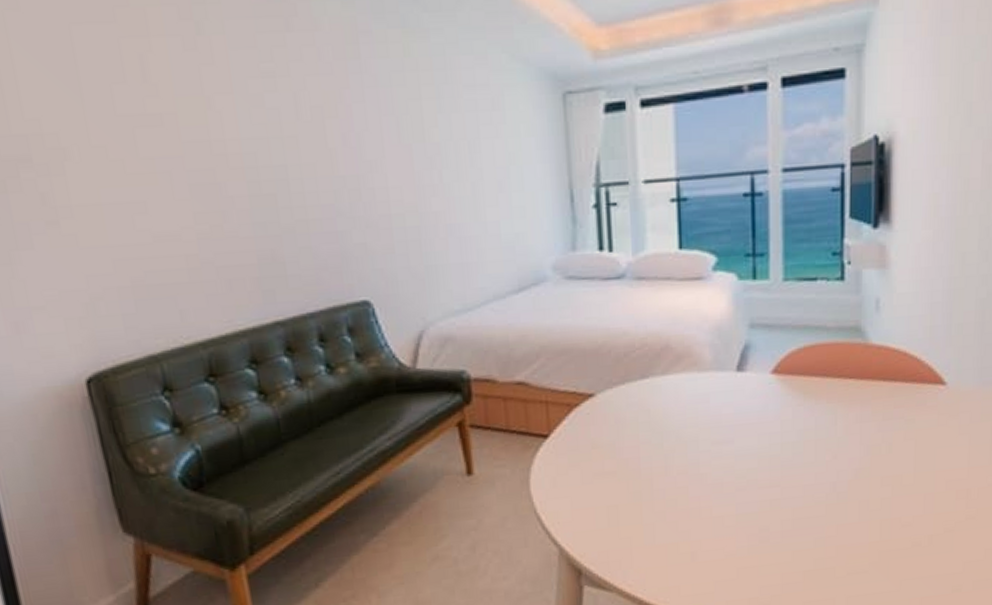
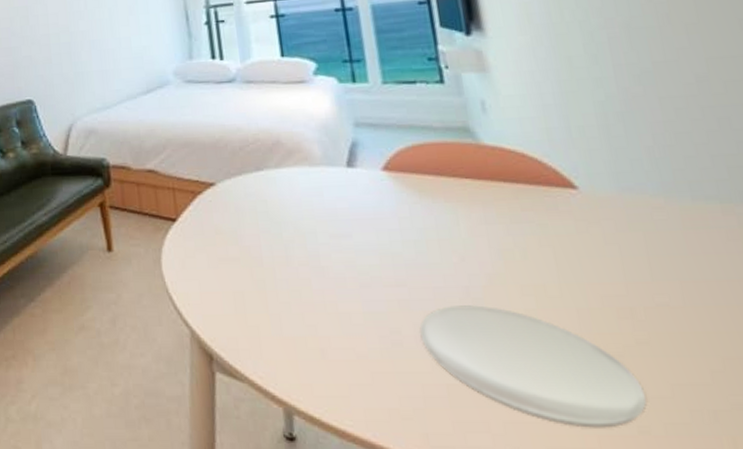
plate: none [786,498,965,593] -> present [419,305,647,428]

